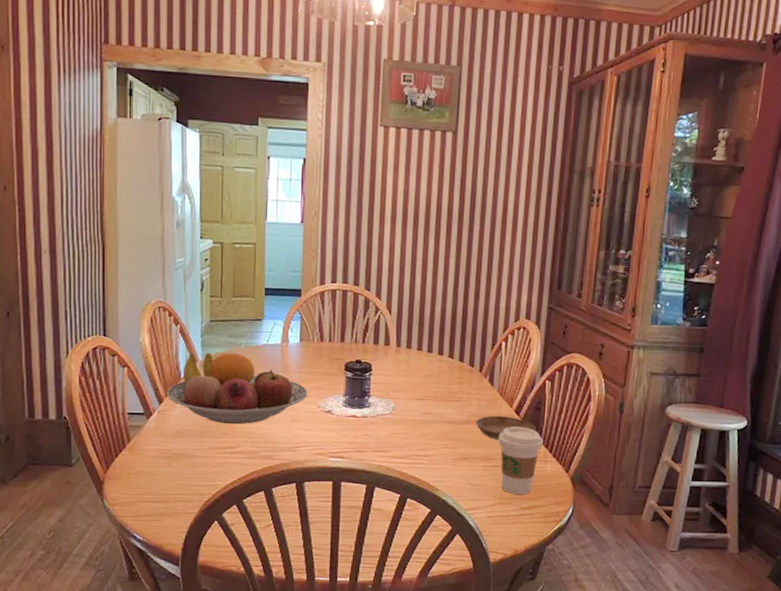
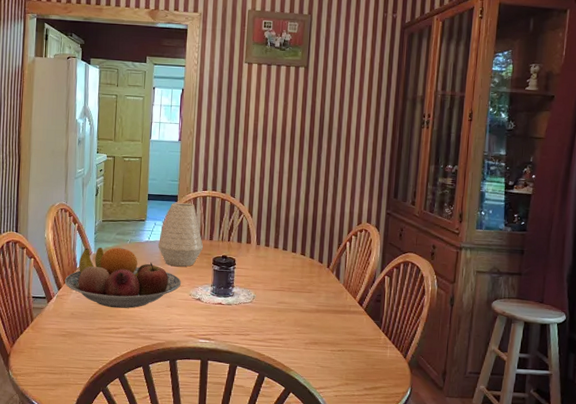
vase: none [278,298,333,375] -> present [157,203,203,267]
saucer: present [475,416,536,440] -> none [324,306,377,327]
coffee cup: present [498,426,543,494] -> none [343,315,383,376]

